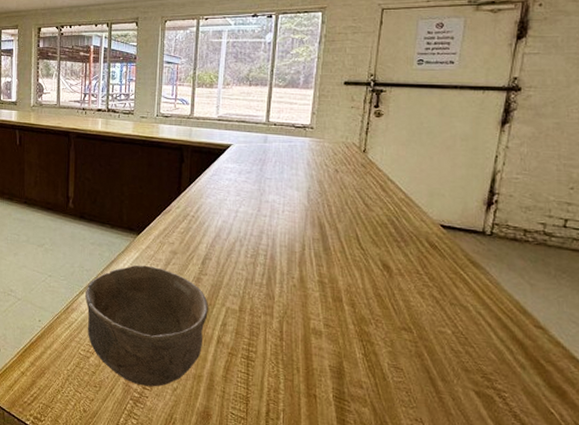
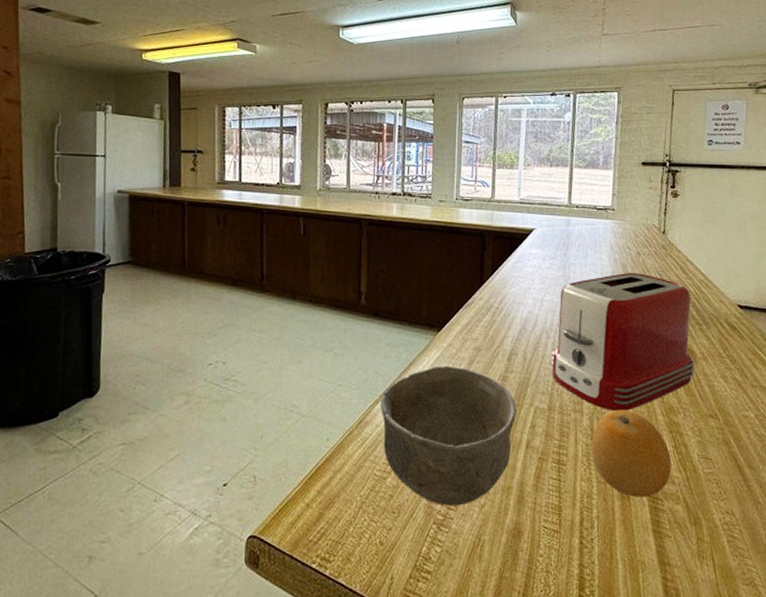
toaster: none [243,189,390,318] -> present [550,273,695,411]
fruit: none [279,315,360,398] -> present [591,409,672,497]

